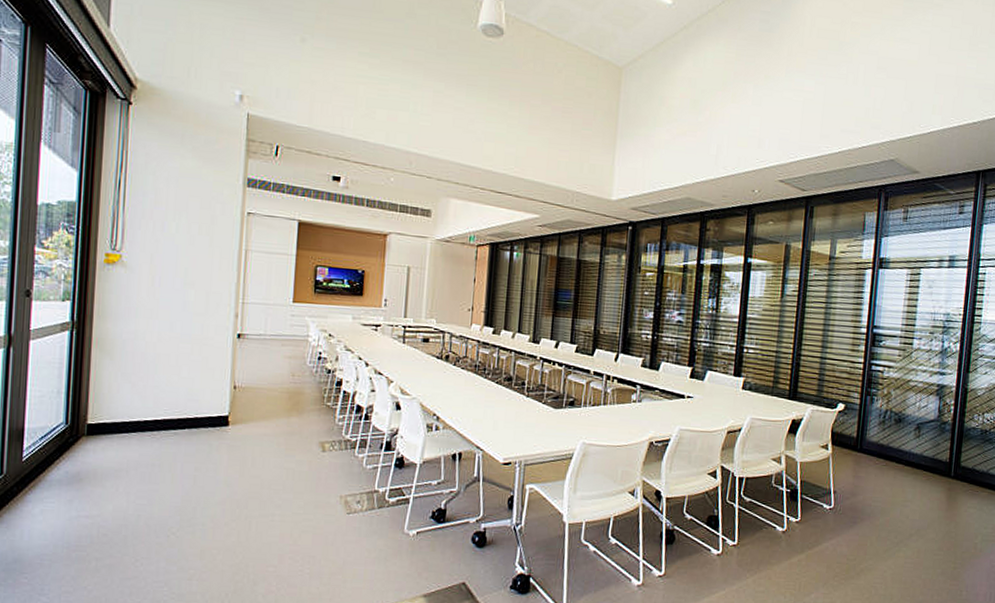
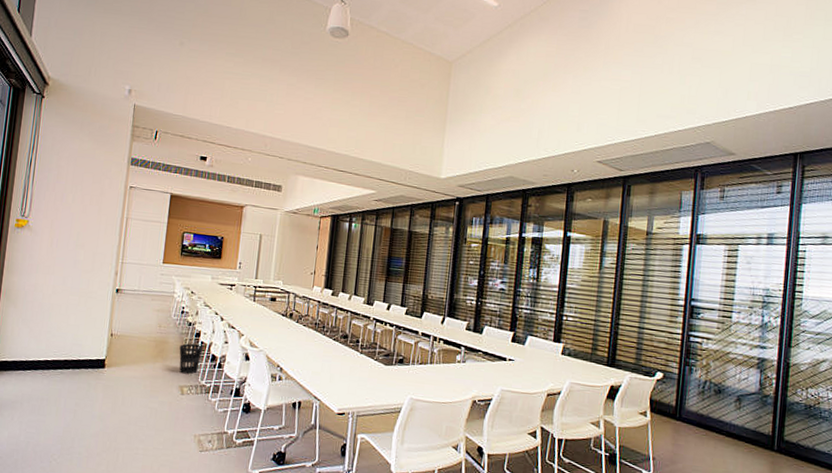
wastebasket: none [317,393,346,429] -> present [179,343,203,375]

